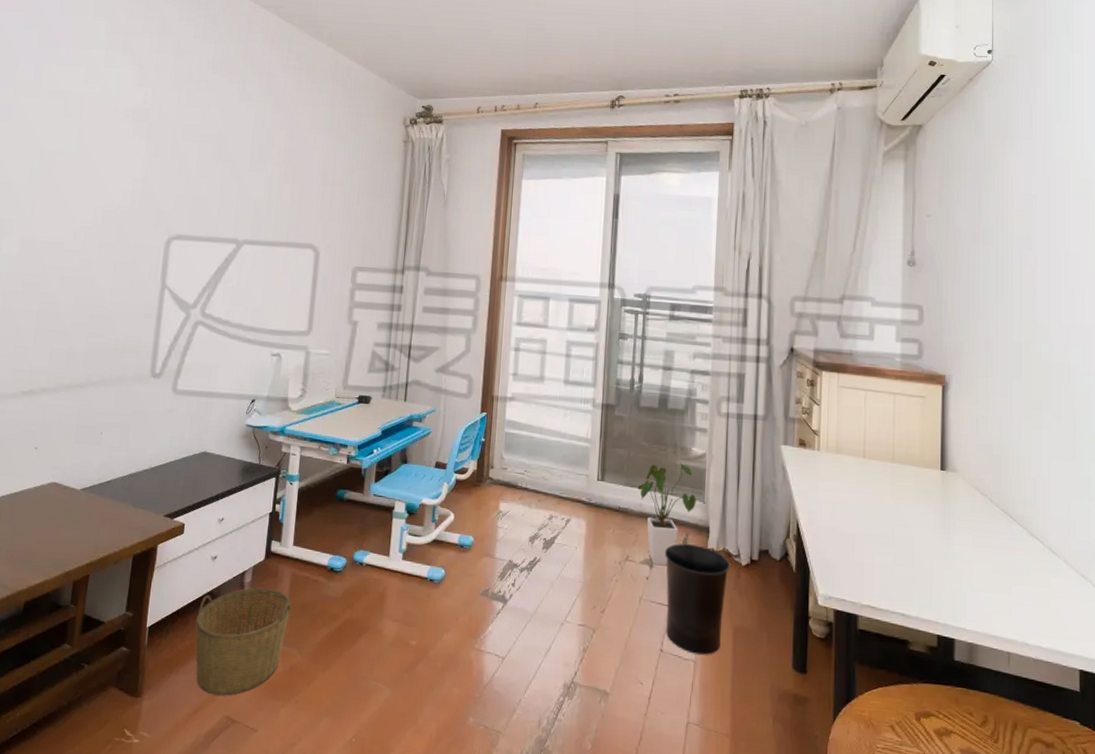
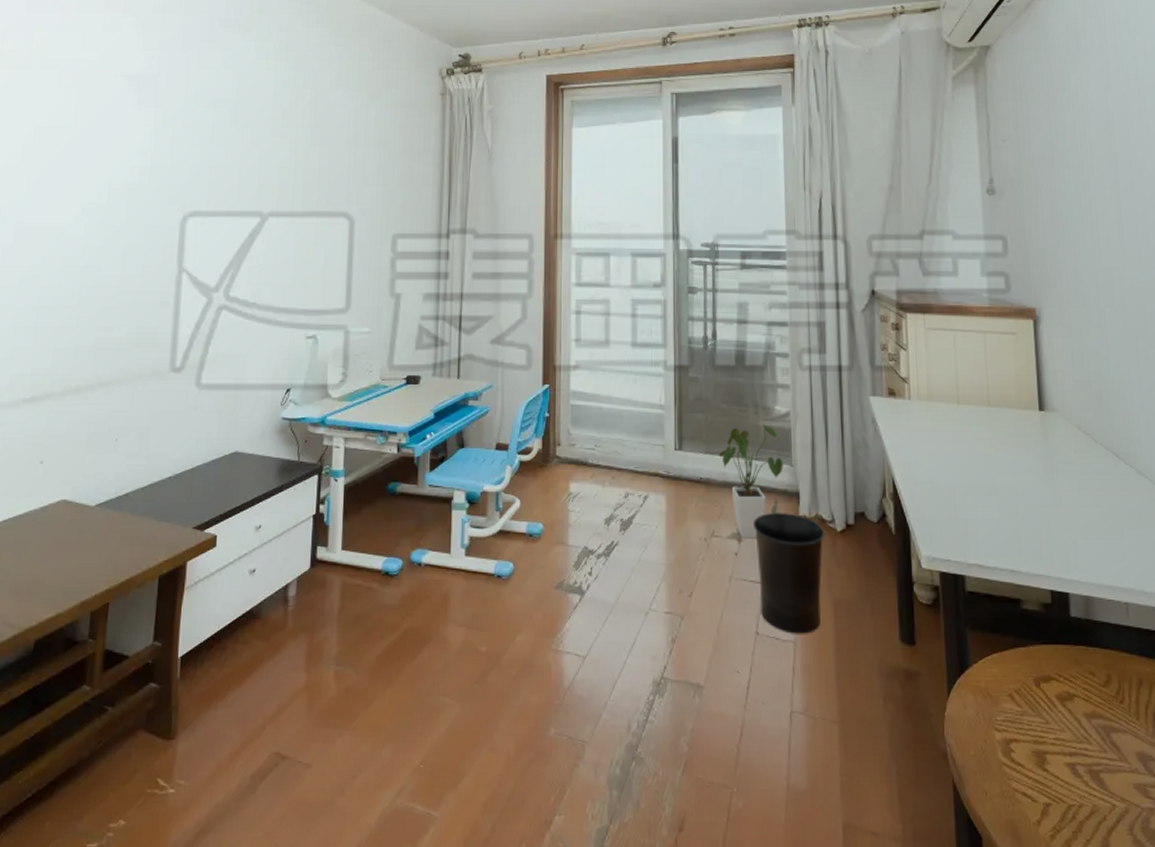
basket: present [195,587,292,696] -> none [234,601,344,729]

